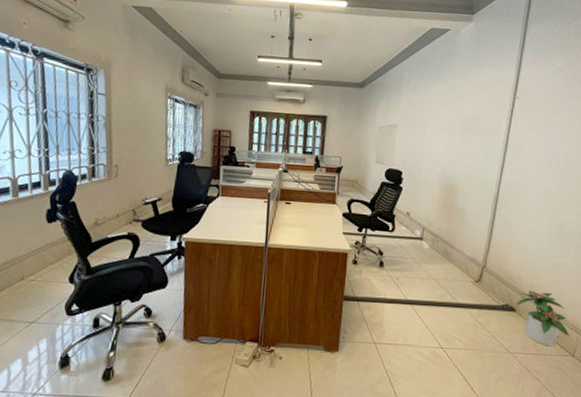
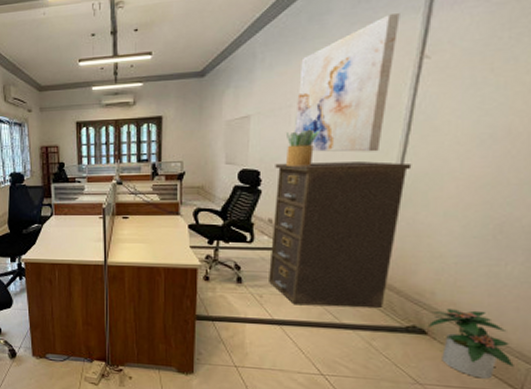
filing cabinet: none [403,166,507,291] -> present [267,161,412,309]
potted plant: none [421,141,448,171] -> present [285,129,321,166]
wall art: none [429,63,502,165] -> present [295,13,400,153]

